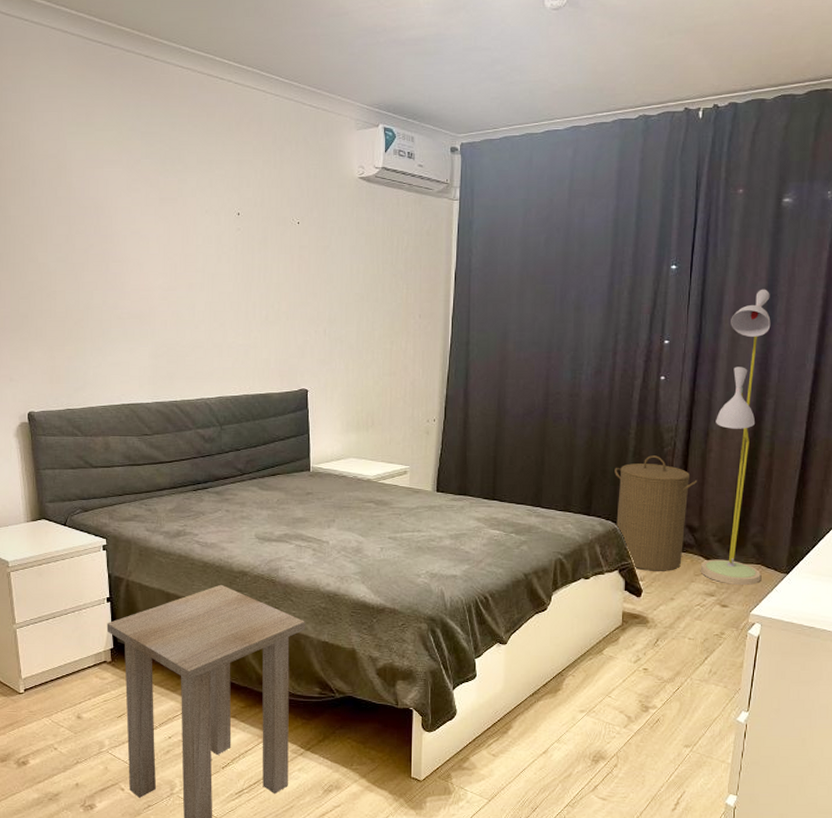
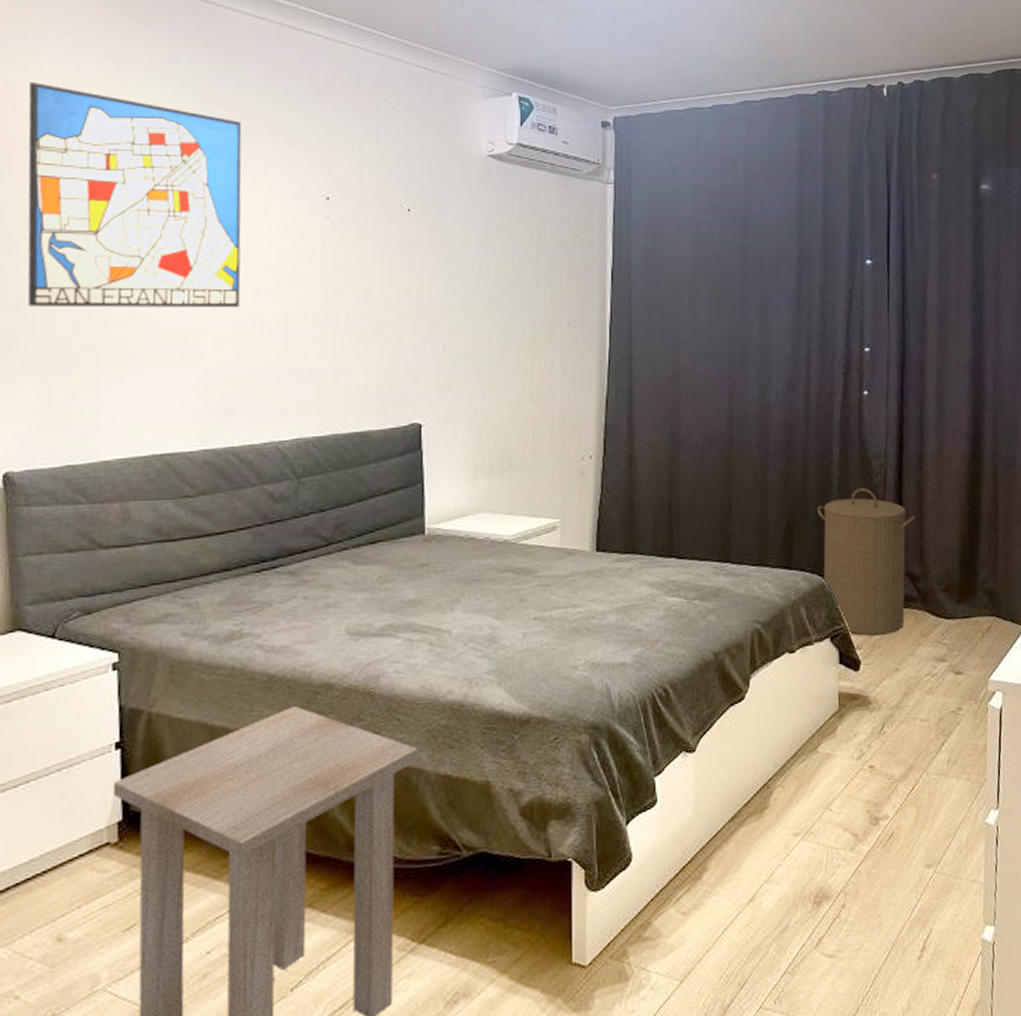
wall art: none [29,126,178,299] -> present [27,82,242,308]
floor lamp: present [700,289,771,586] -> none [926,286,997,646]

